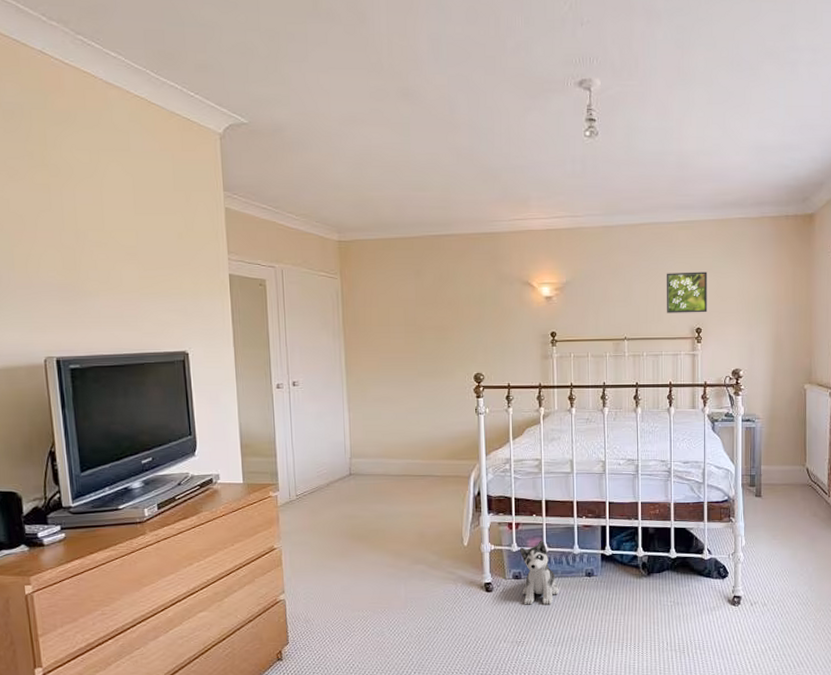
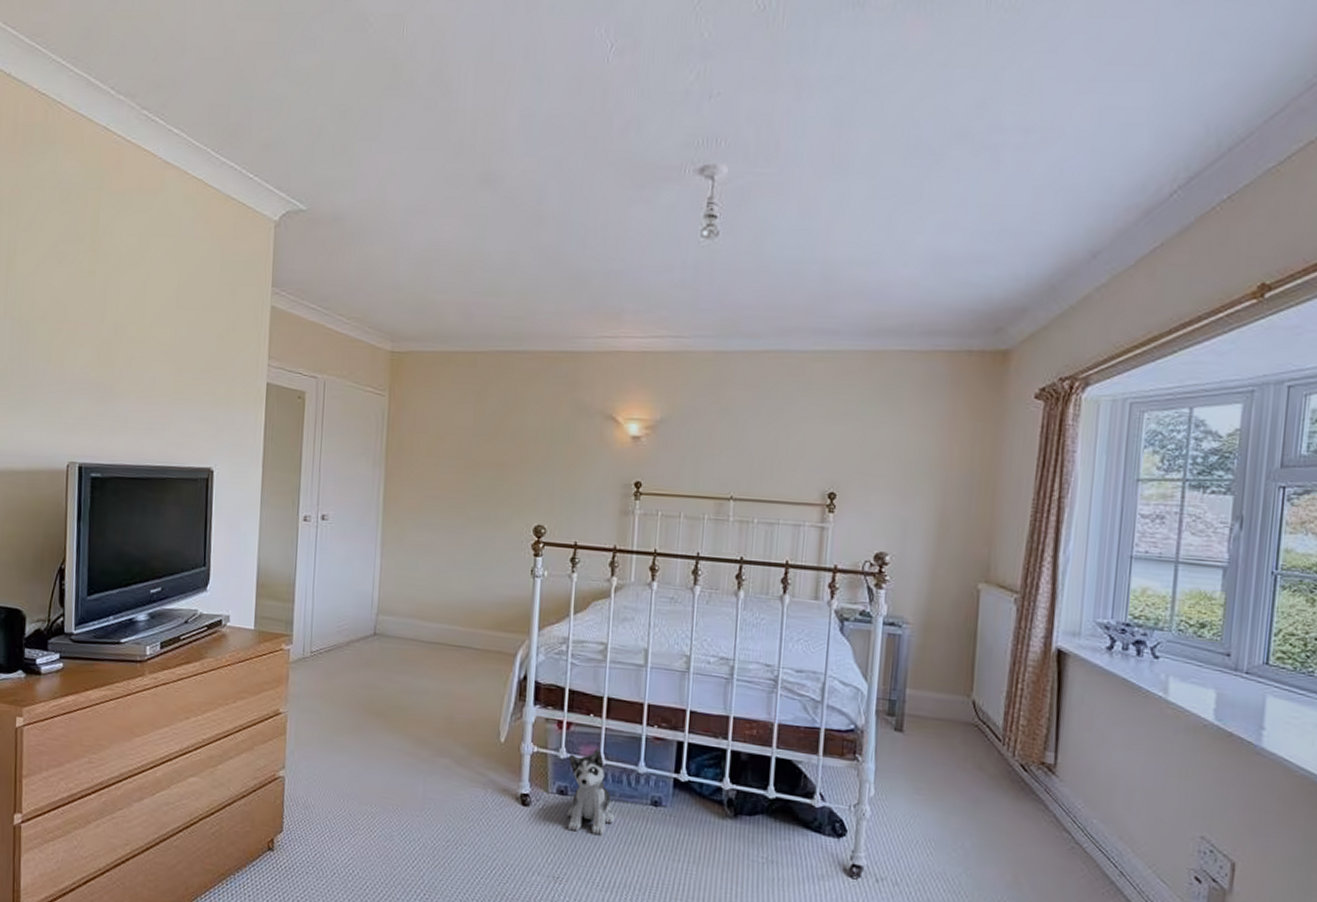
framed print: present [666,272,708,313] -> none [790,417,851,473]

